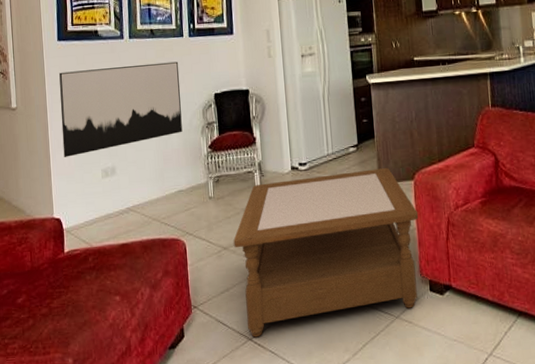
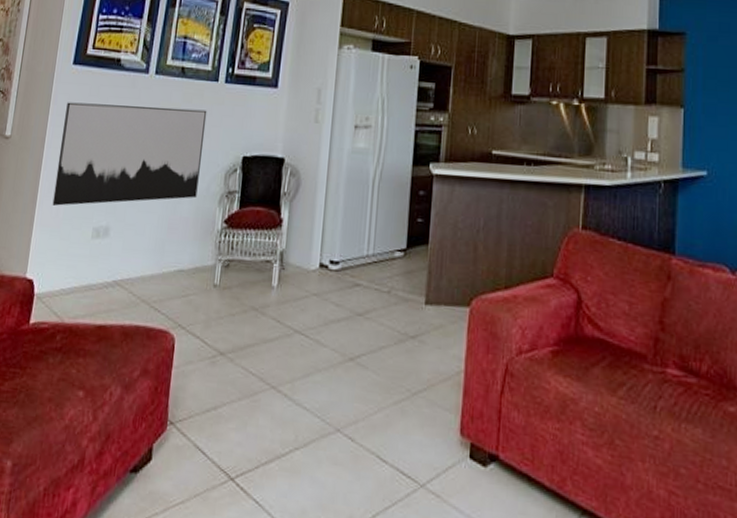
coffee table: present [233,168,419,338] -> none [232,278,470,478]

